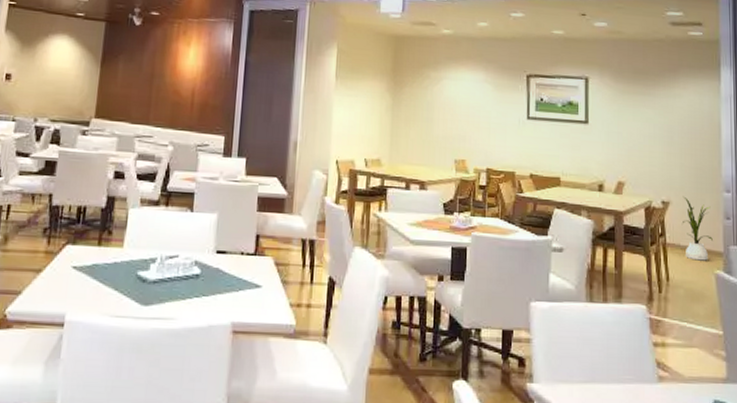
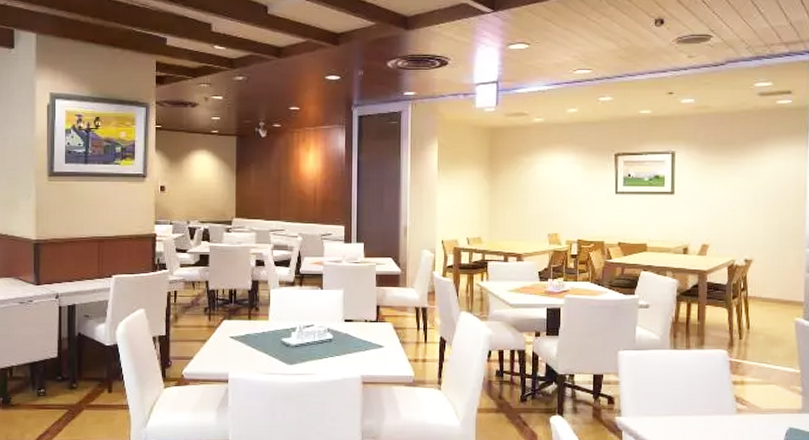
house plant: present [681,196,713,261] -> none [763,254,794,310]

